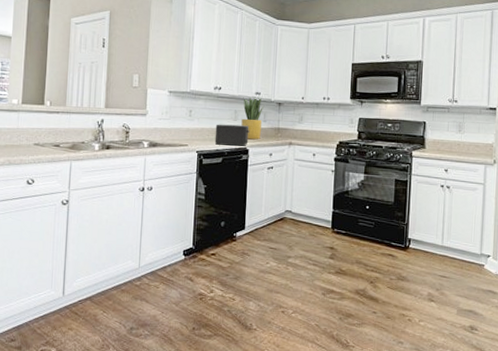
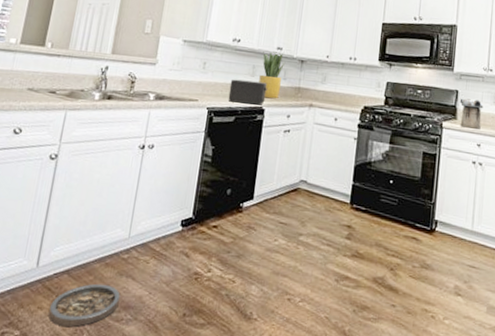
pet bowl: none [78,307,137,344] -> present [48,283,120,328]
canister: none [427,129,450,156] -> present [459,98,484,129]

